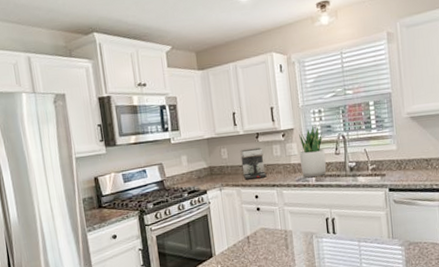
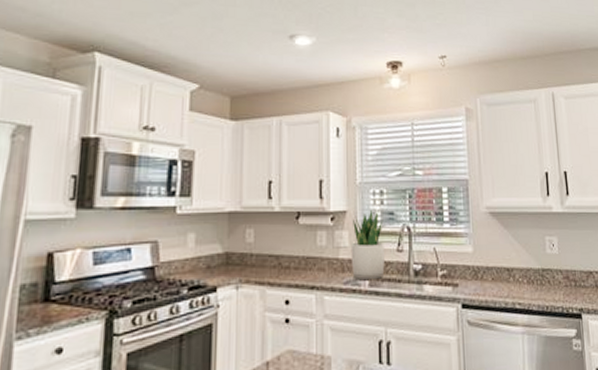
coffee maker: present [240,147,267,180] -> none [271,232,305,276]

